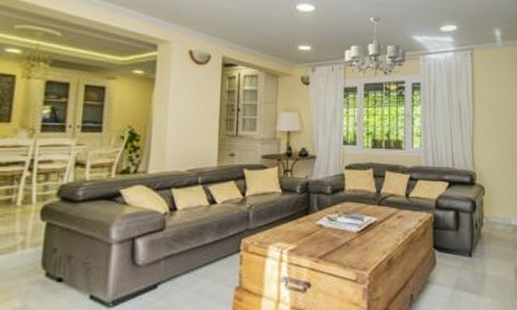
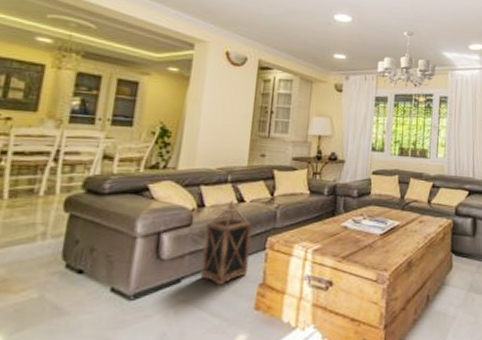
lantern: none [176,201,226,290] -> present [200,199,253,286]

